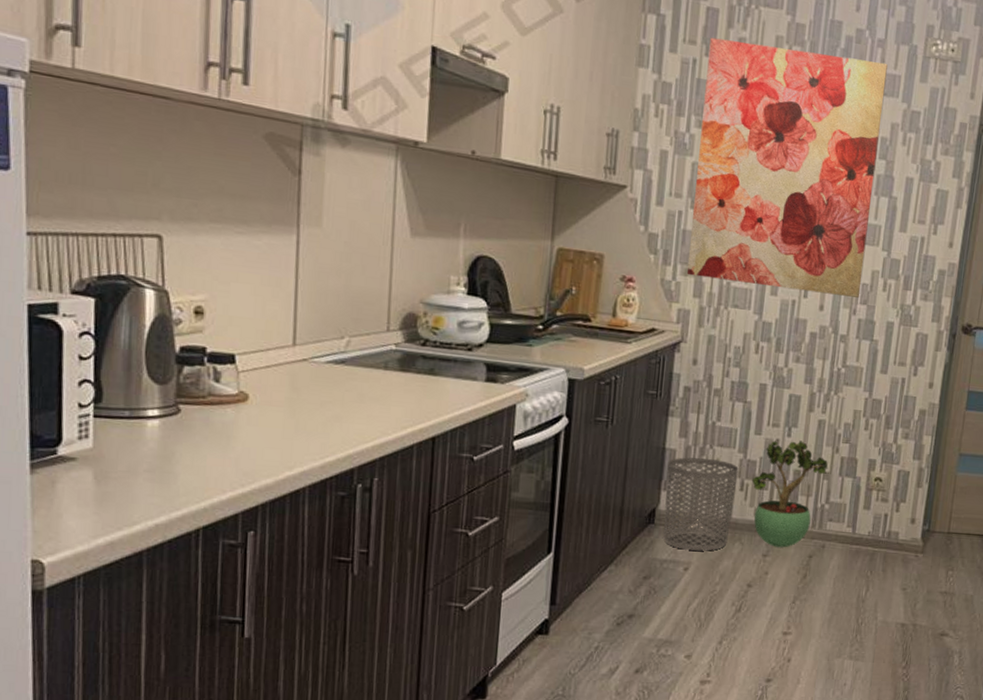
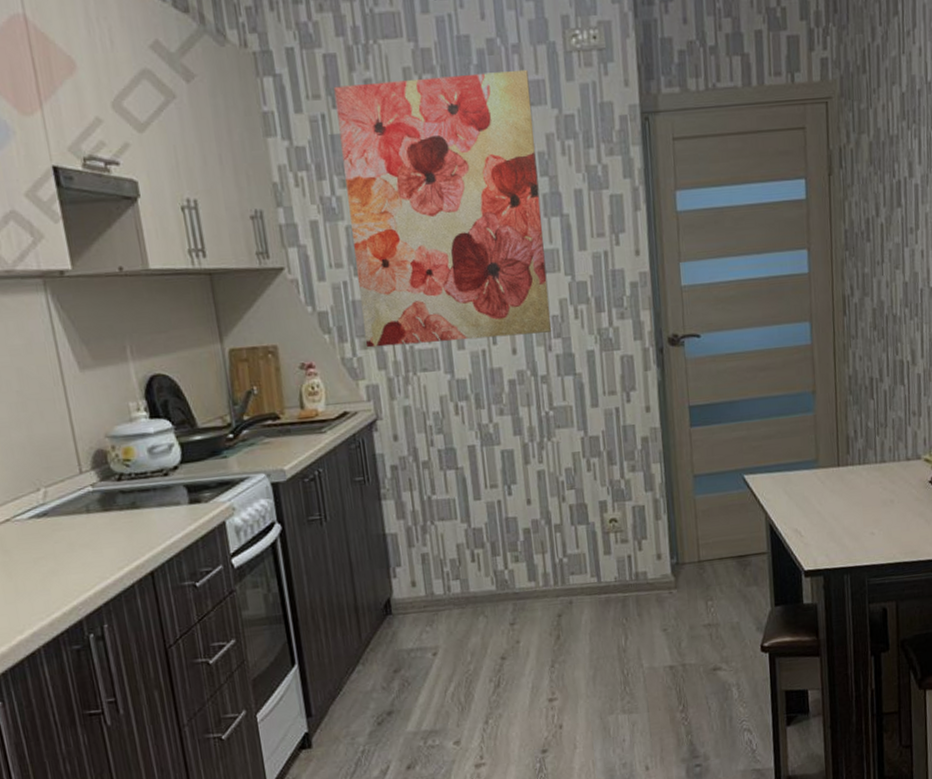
waste bin: present [663,457,739,551] -> none [392,534,471,635]
potted plant: present [751,440,828,548] -> none [481,497,558,614]

